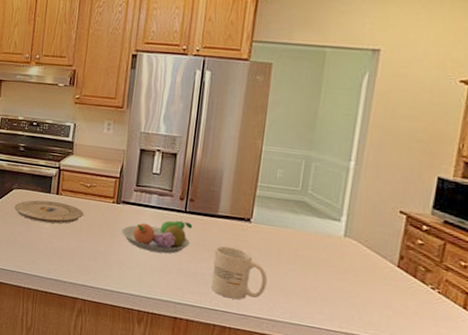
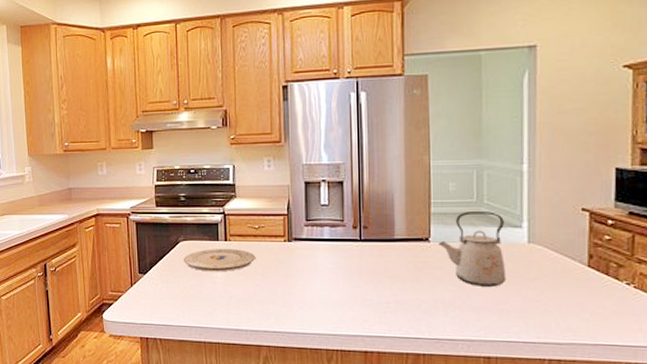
fruit bowl: present [122,220,193,254] -> none [298,250,370,286]
mug: present [211,246,267,300] -> none [397,270,455,324]
kettle: none [259,198,325,274] -> present [438,212,507,287]

